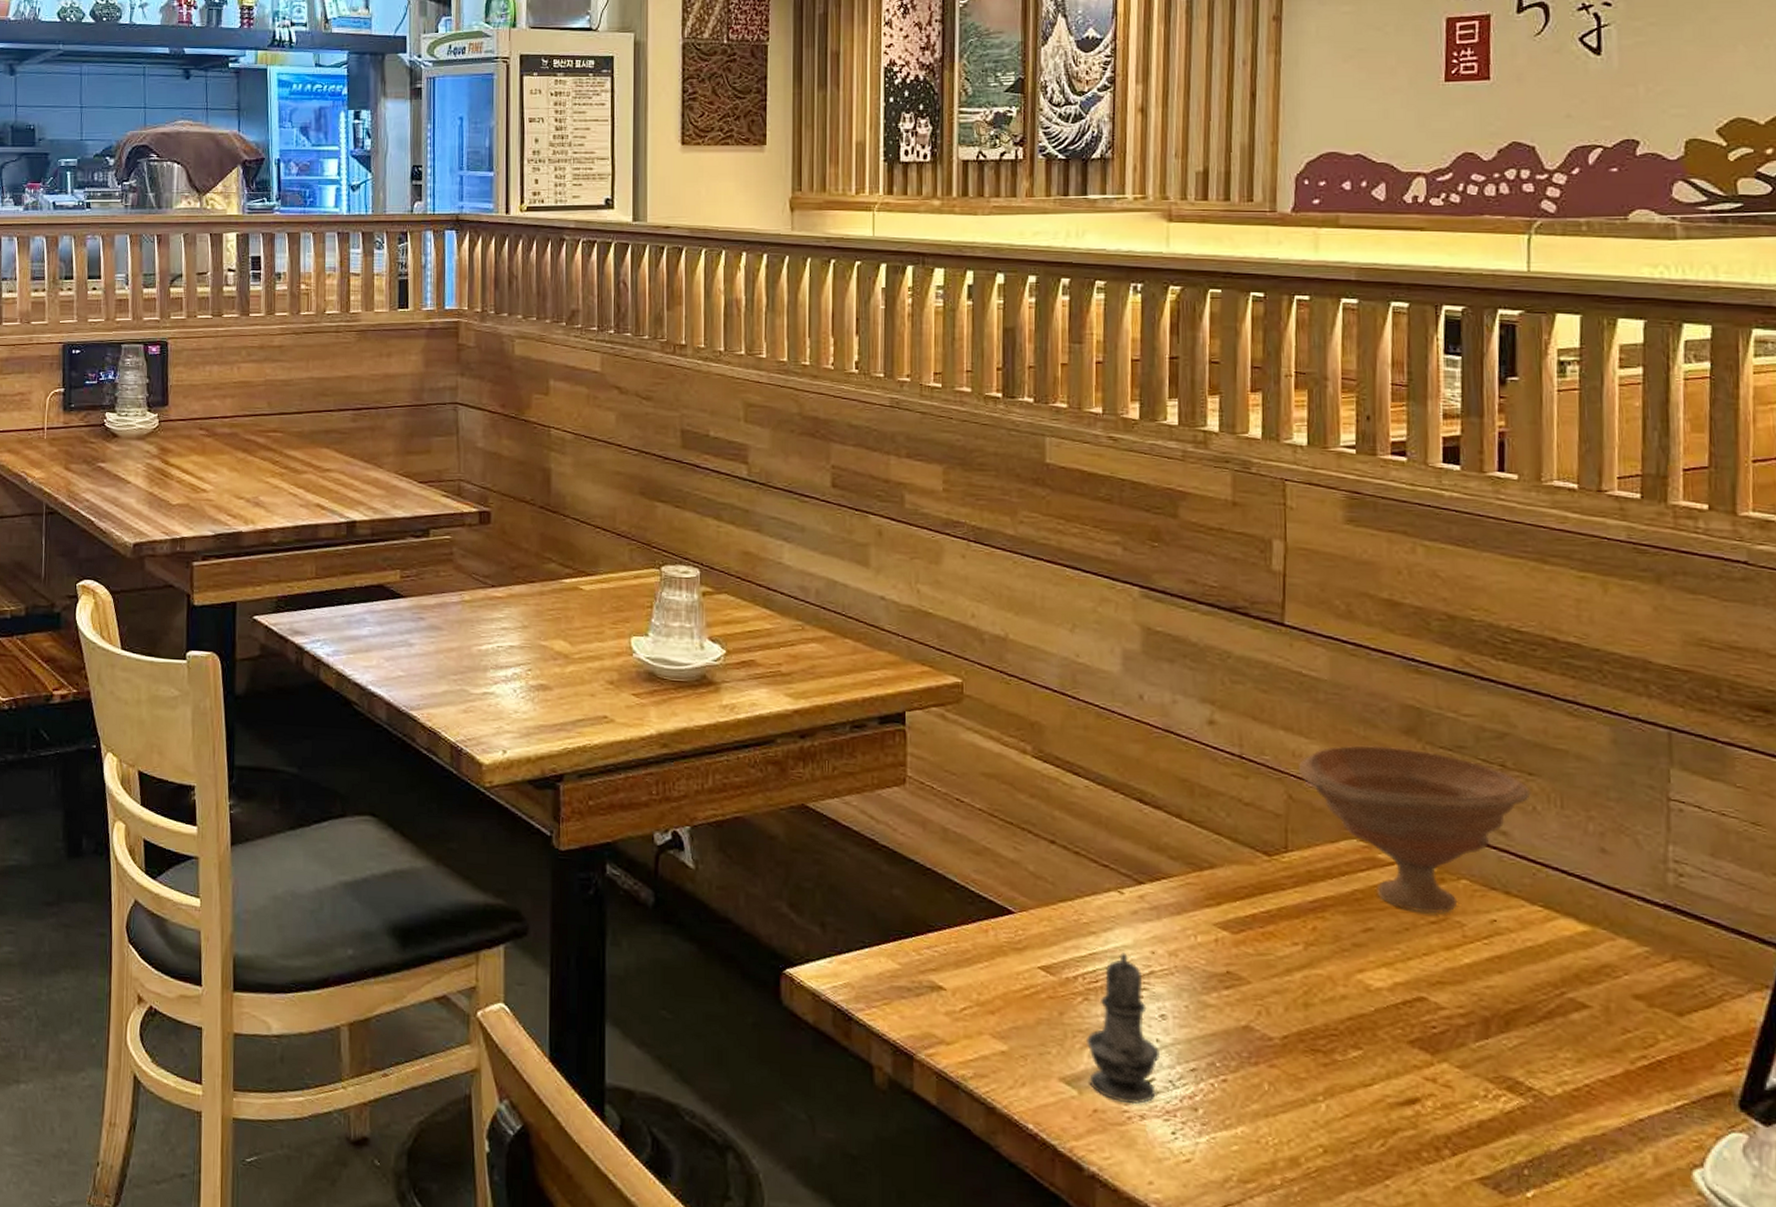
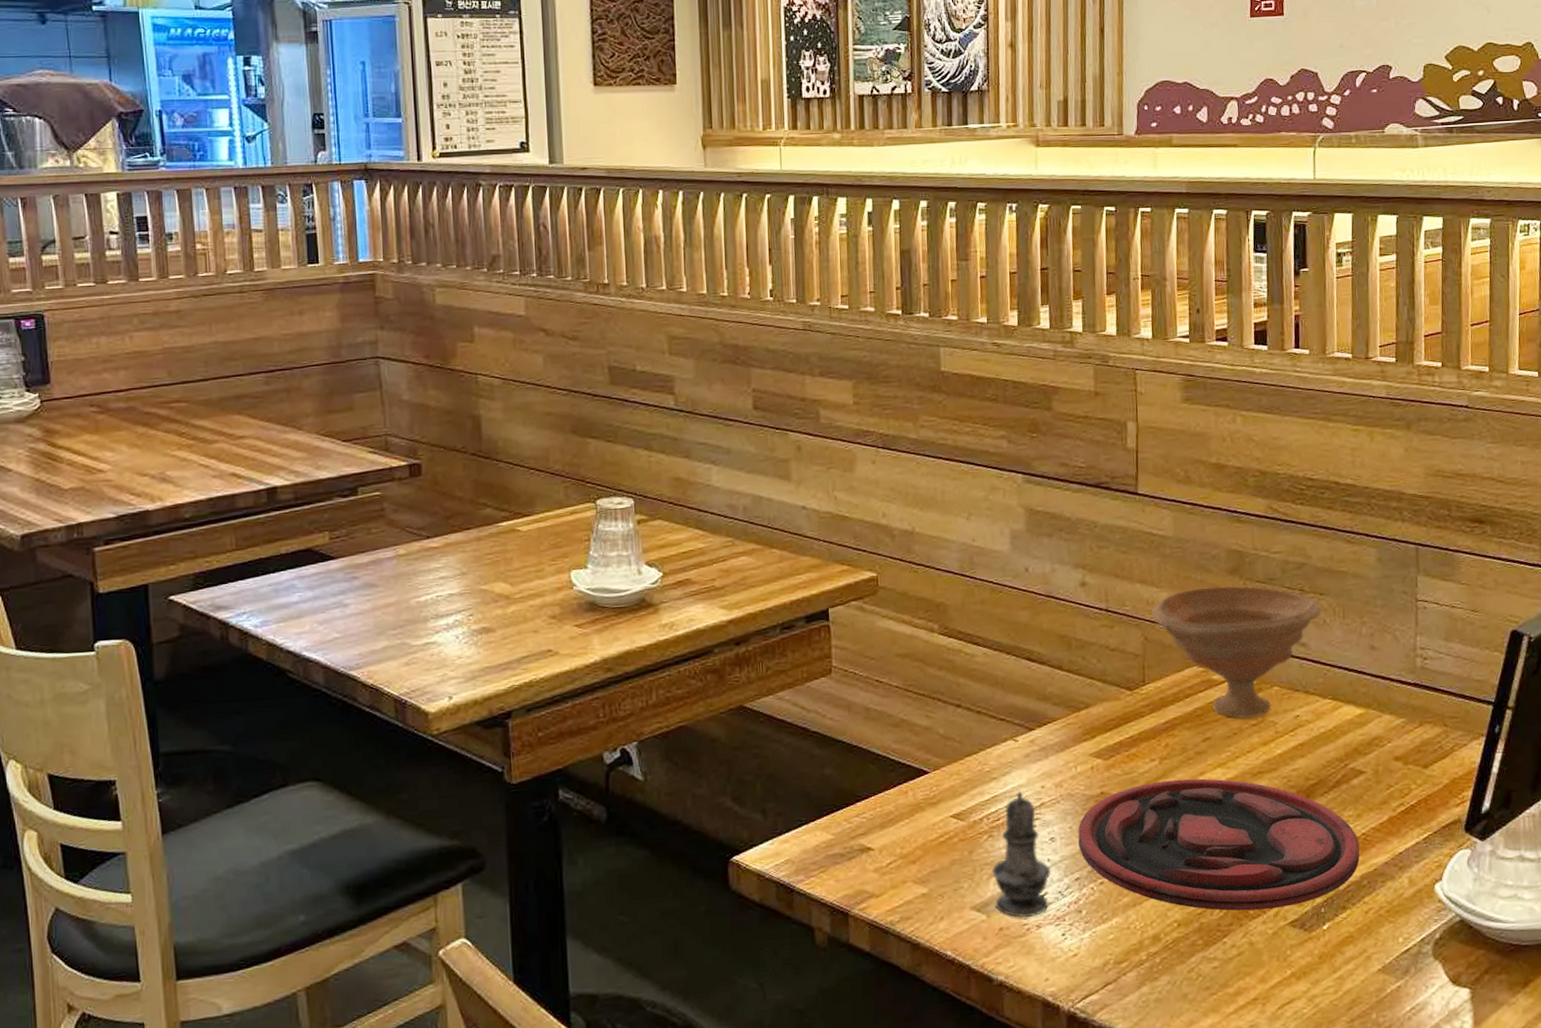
plate: none [1196,970,1581,1158] -> present [1078,778,1360,911]

